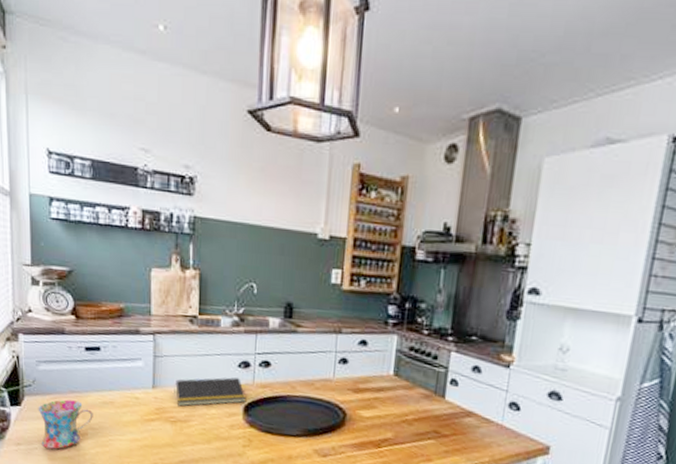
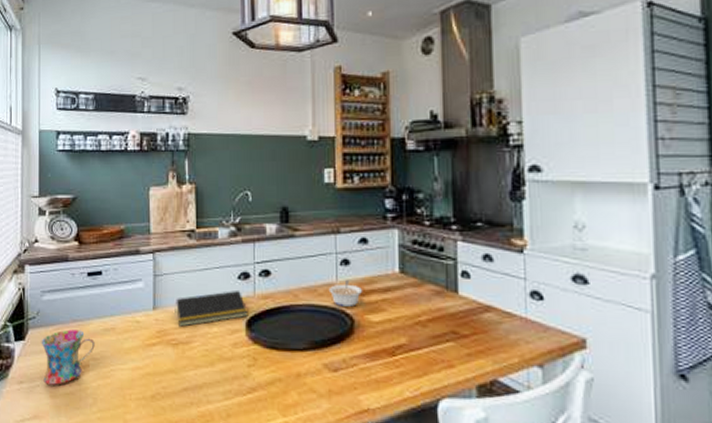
legume: none [325,376,358,402] -> present [328,279,363,307]

